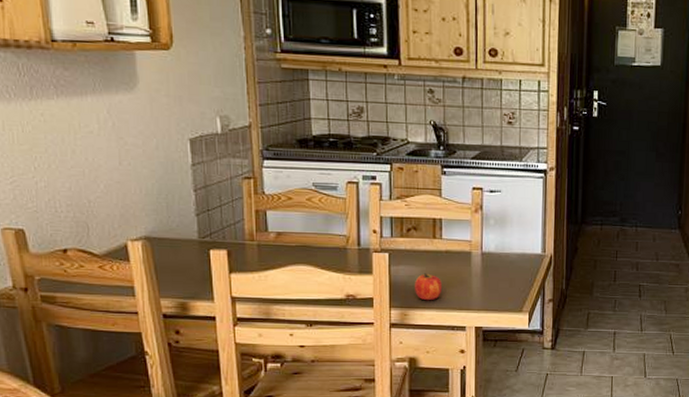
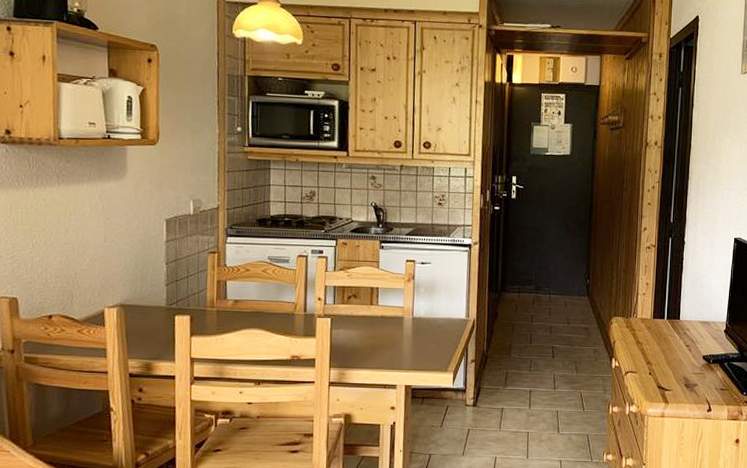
fruit: present [414,273,443,301] -> none [352,336,377,361]

